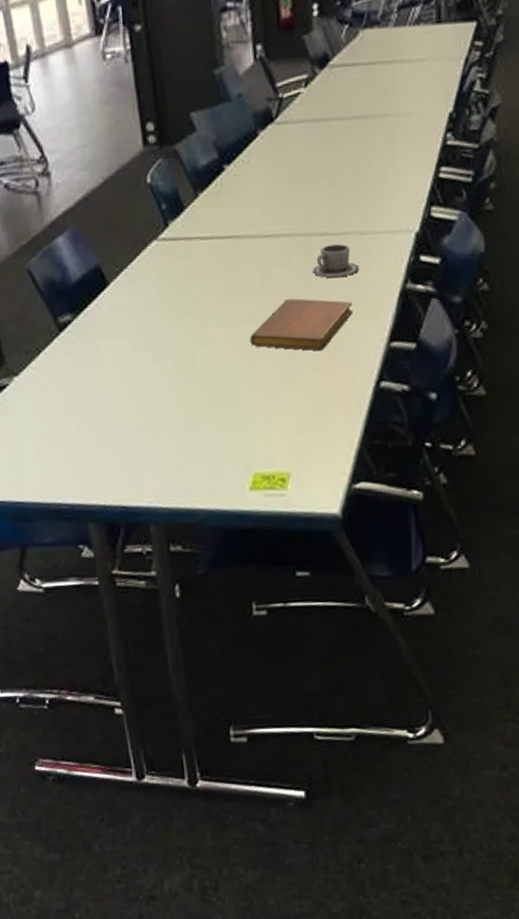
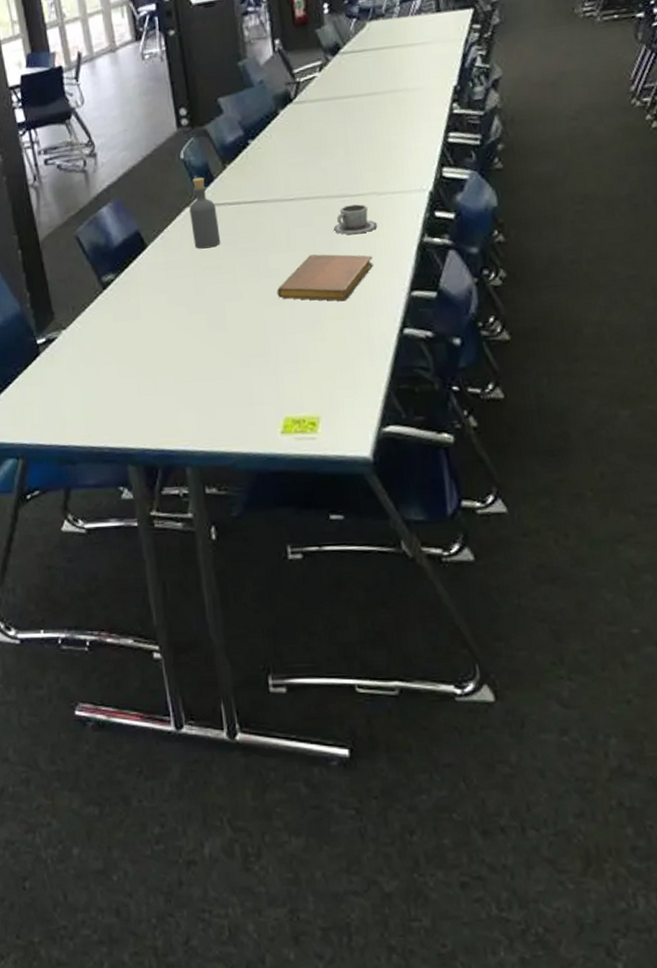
bottle: none [156,206,191,289] -> present [189,177,221,249]

